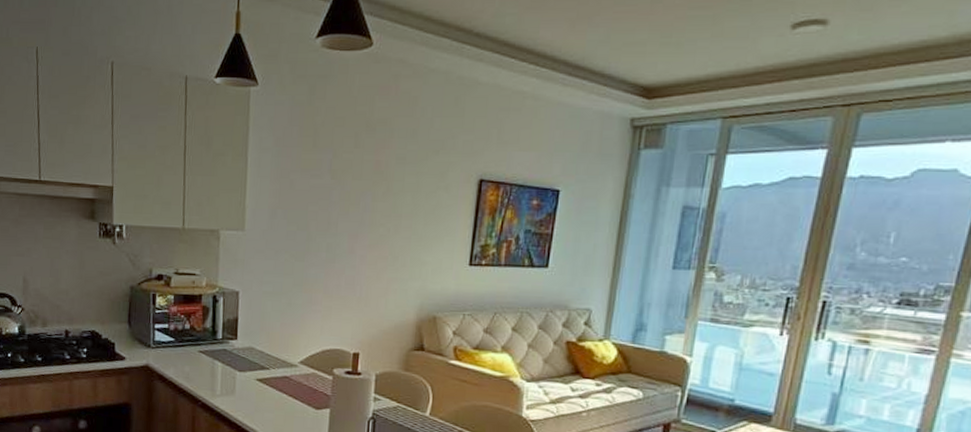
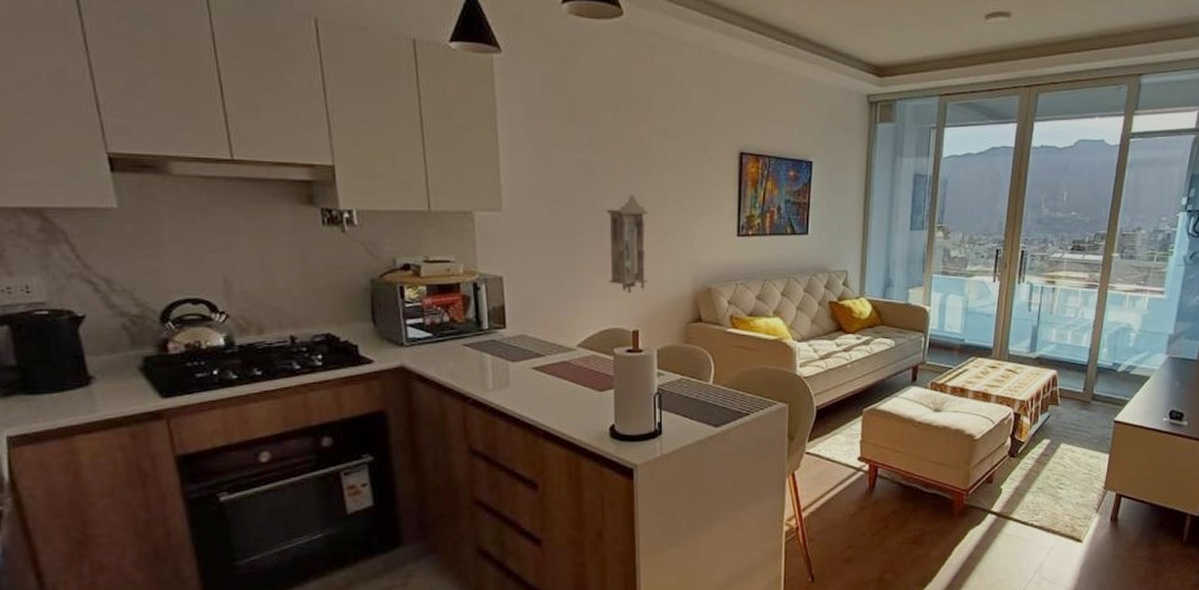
pendulum clock: none [335,219,381,317] -> present [606,194,649,295]

